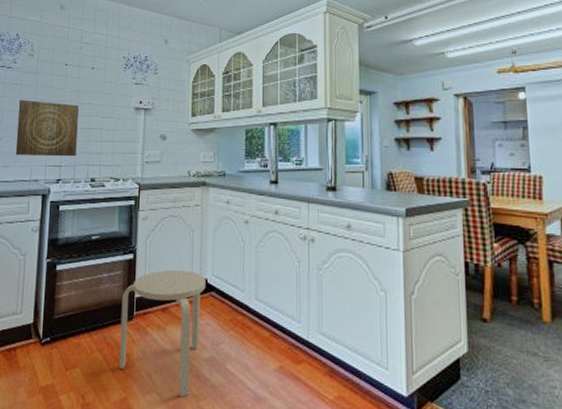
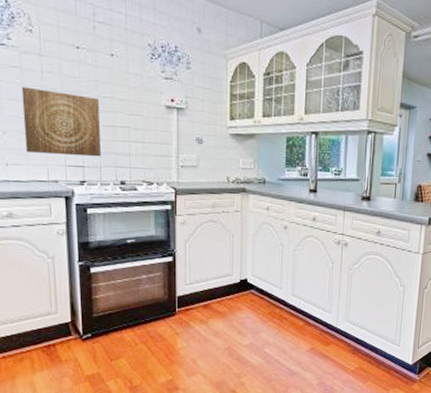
stool: present [119,270,206,397] -> none [163,271,246,376]

